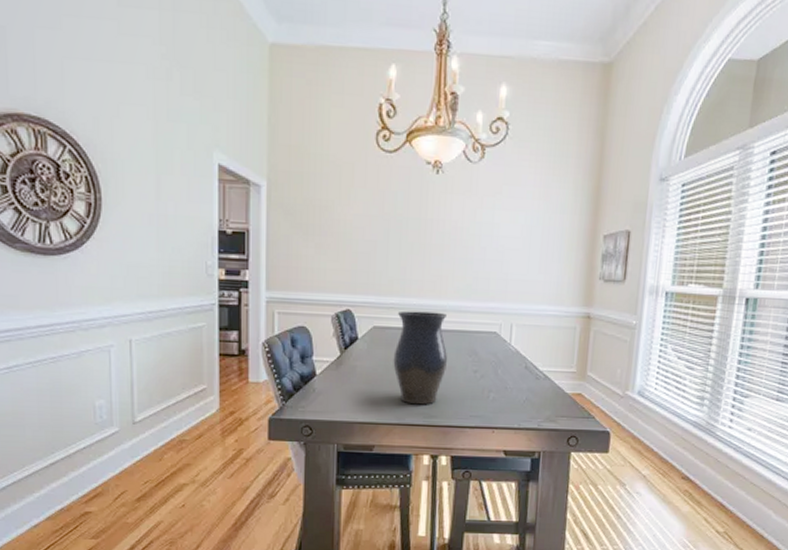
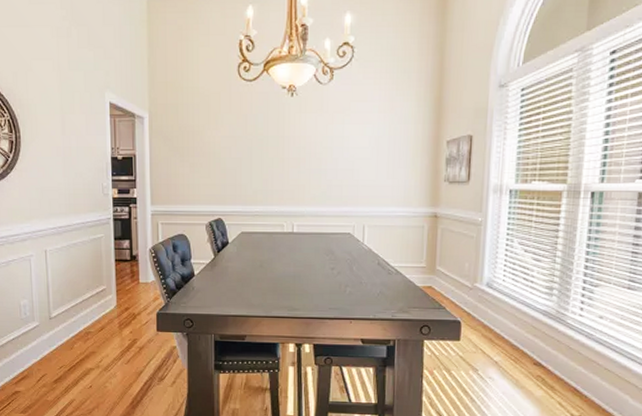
vase: present [393,310,448,405] -> none [260,217,308,299]

